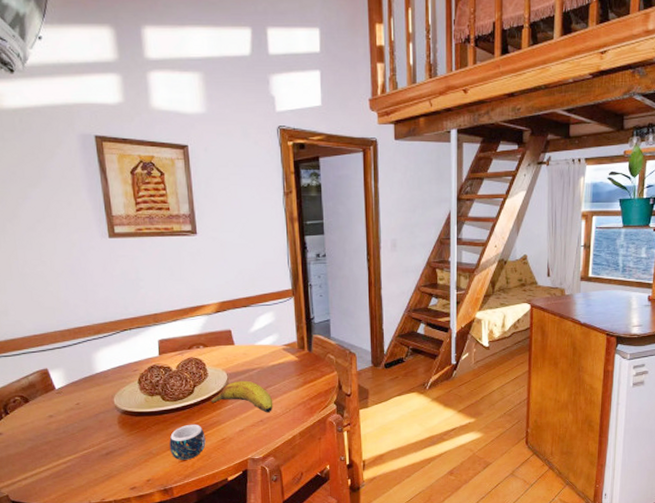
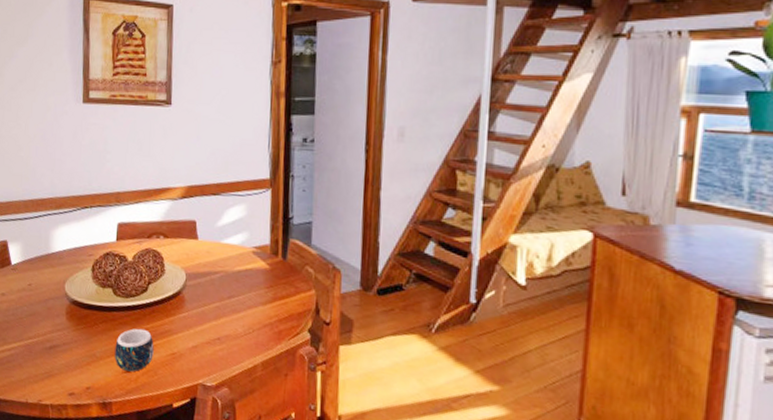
fruit: present [210,380,273,413] -> none [164,284,235,330]

